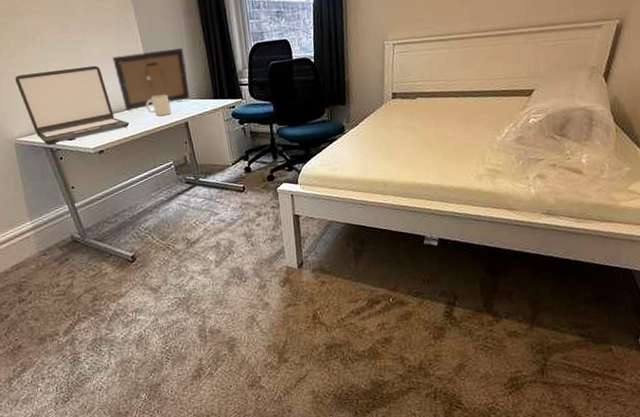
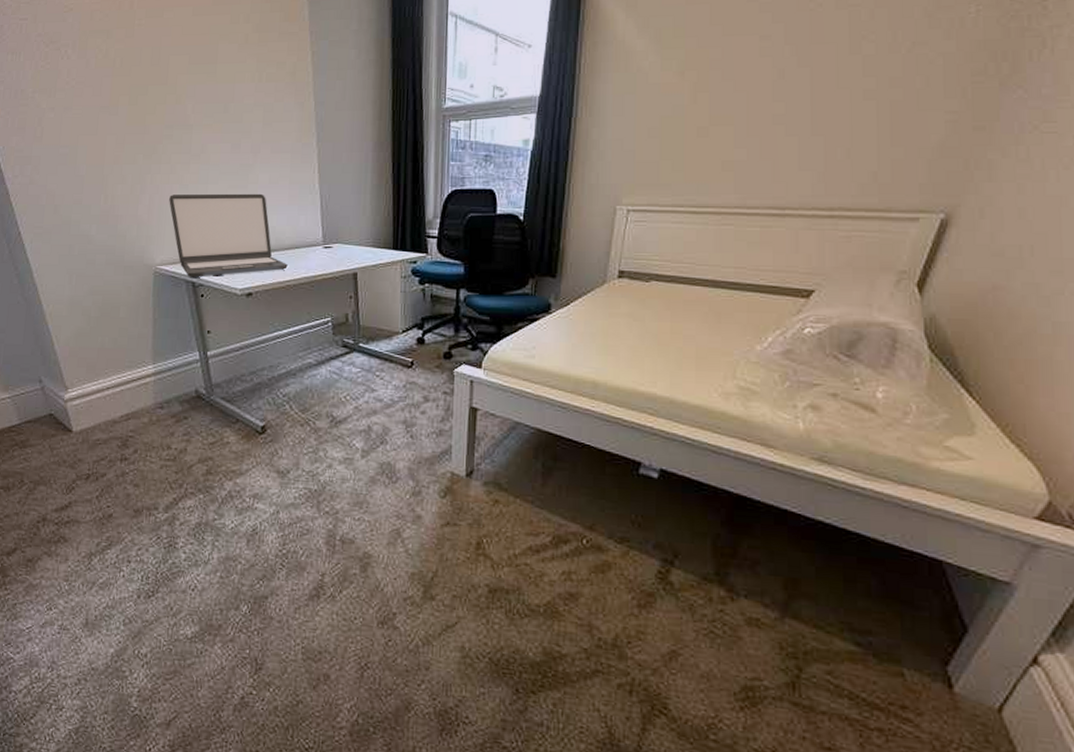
picture frame: present [112,48,190,111] -> none [282,184,366,250]
mug: present [146,94,172,116] -> none [311,237,340,261]

